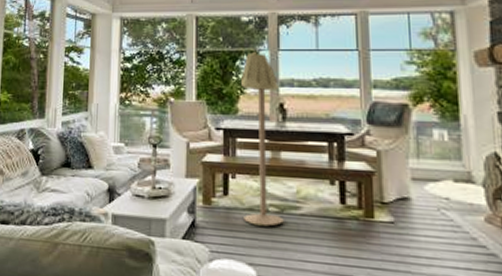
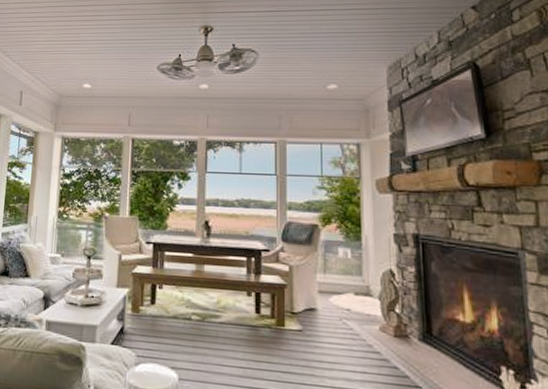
floor lamp: present [241,51,284,227] -> none [168,172,205,334]

